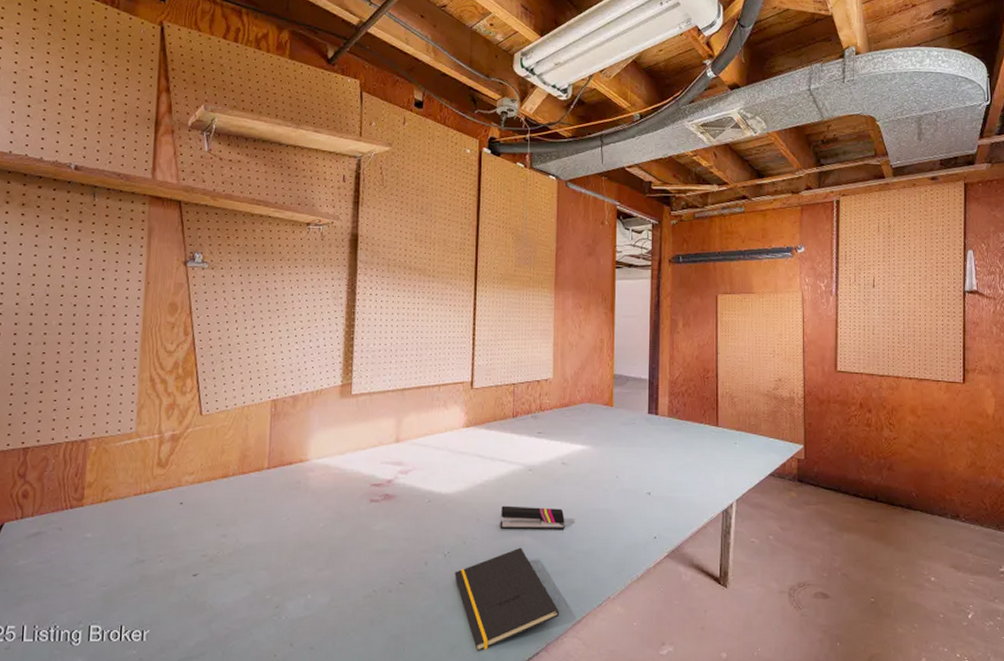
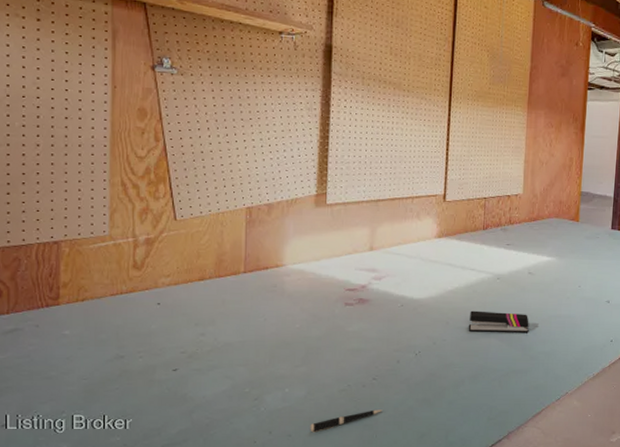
pen: none [333,618,410,645] -> present [310,410,383,433]
notepad: present [454,547,559,651] -> none [425,348,521,438]

